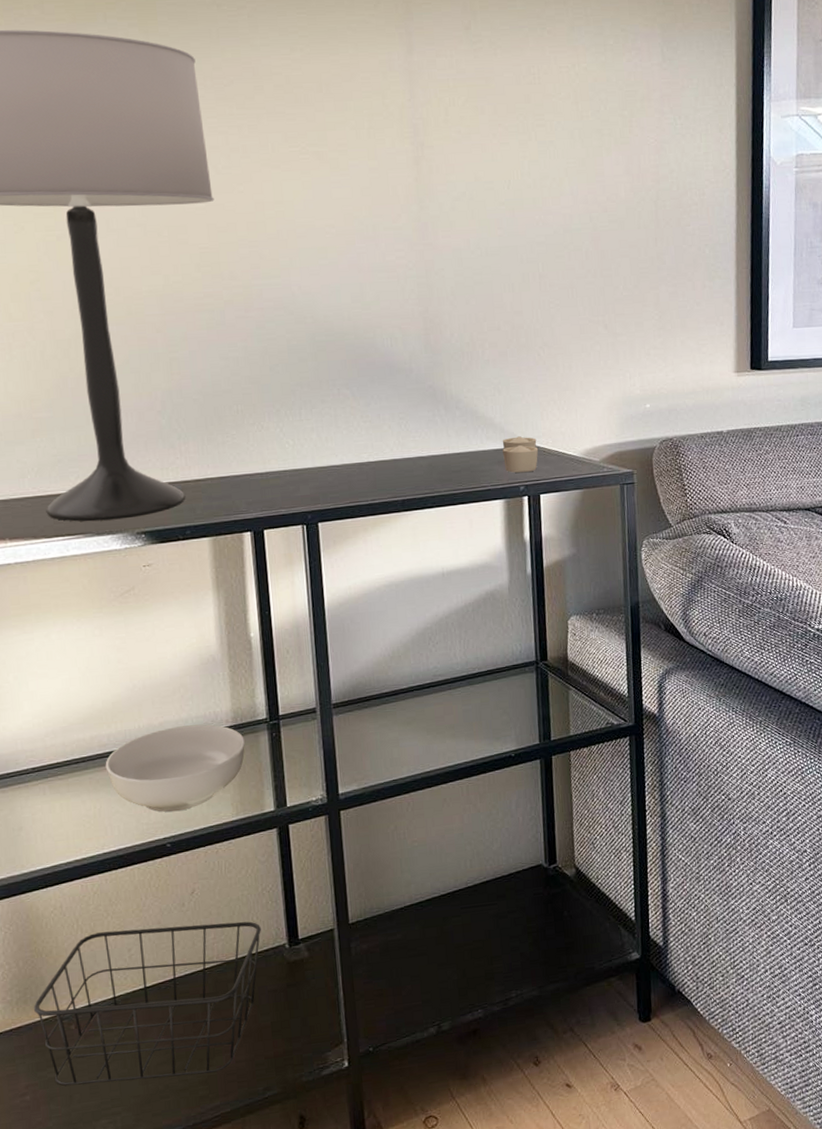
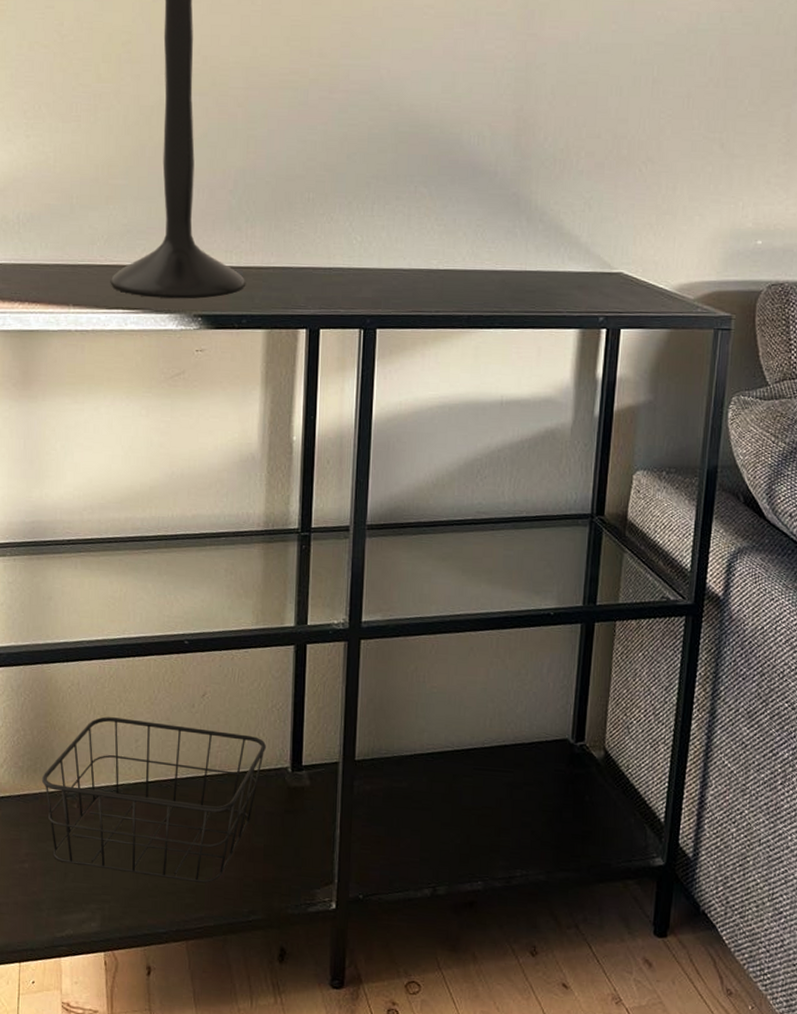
bowl: present [105,724,245,812] -> none [136,521,274,610]
candle: present [502,436,539,473] -> none [584,260,626,303]

